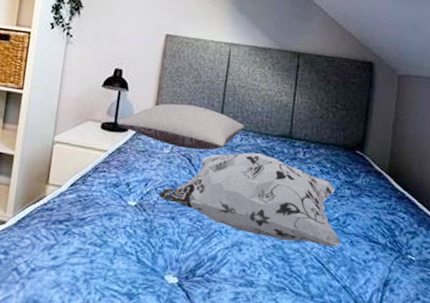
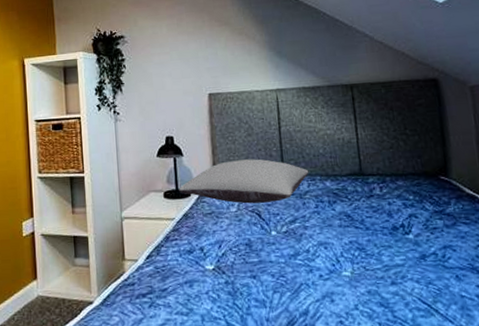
decorative pillow: present [158,152,341,248] -> none [234,196,446,286]

